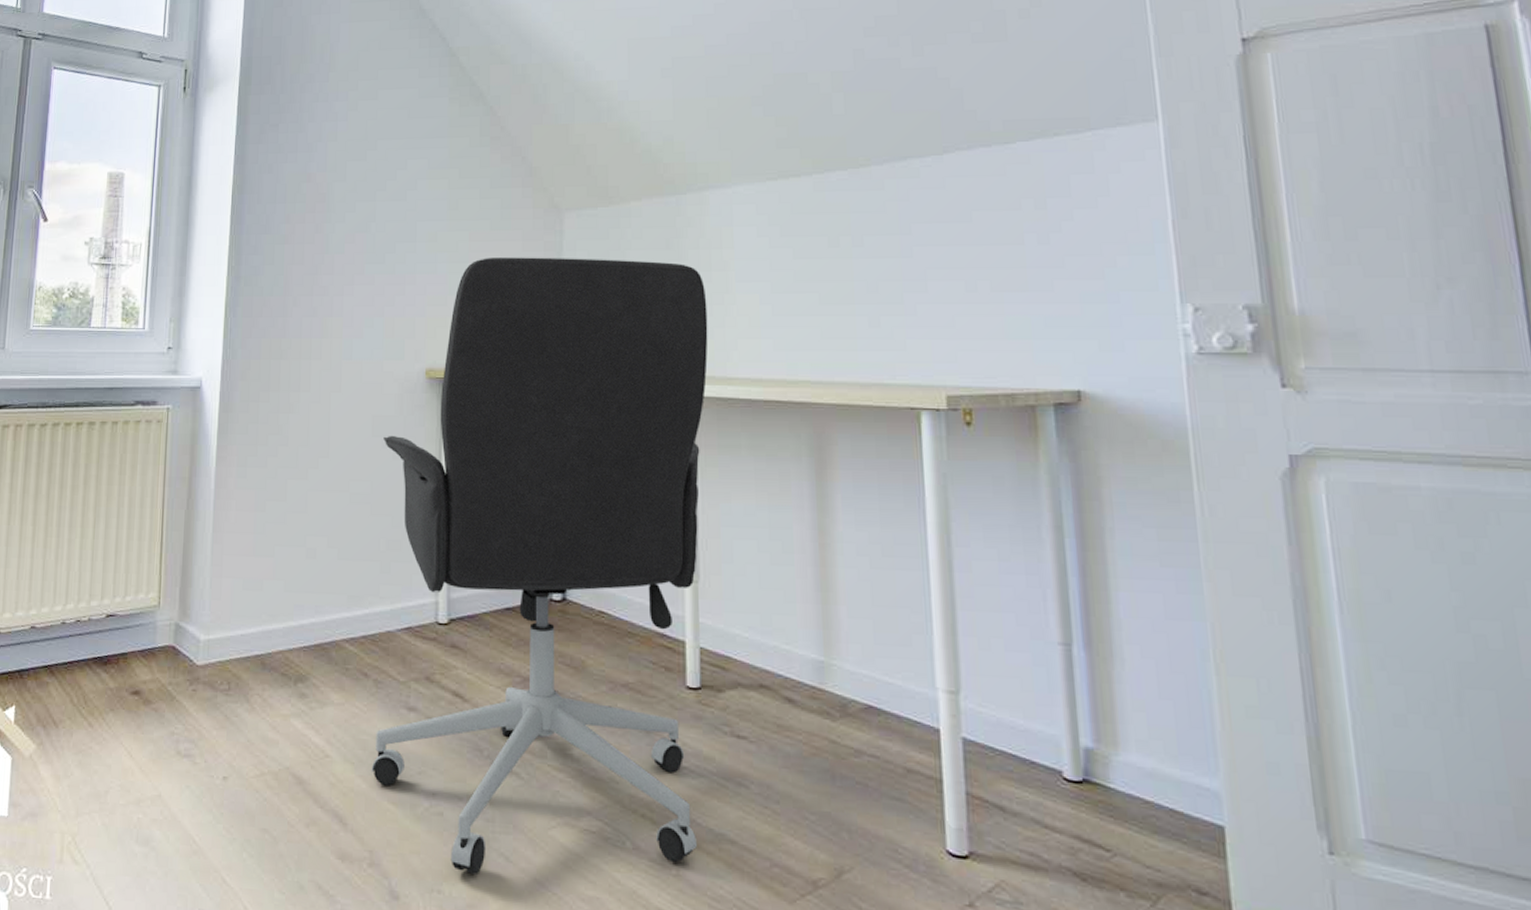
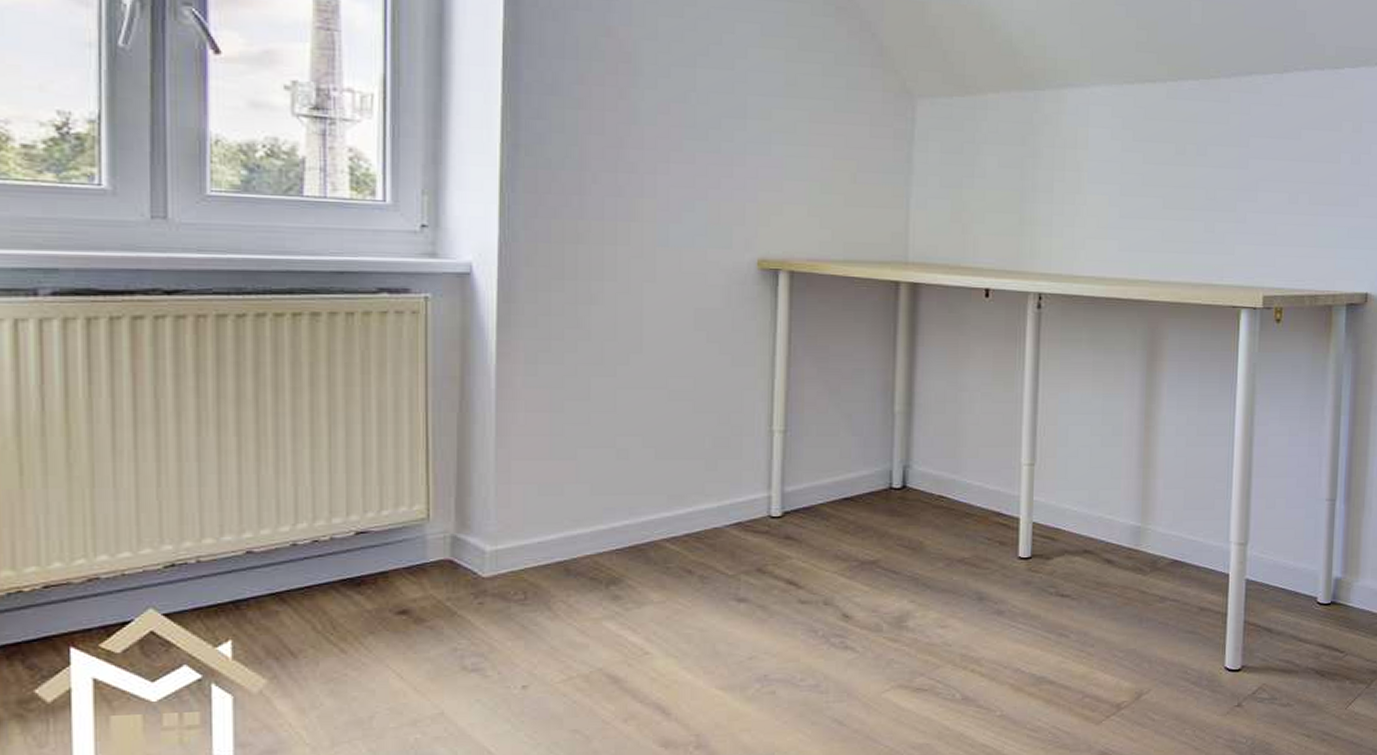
office chair: present [371,257,708,874] -> none [697,142,1059,741]

